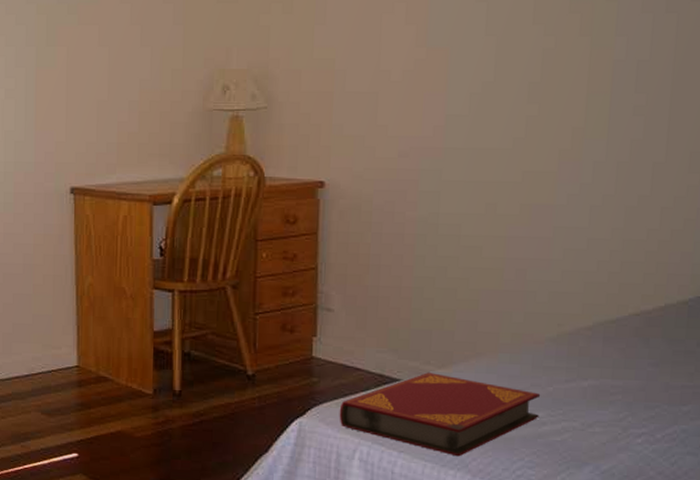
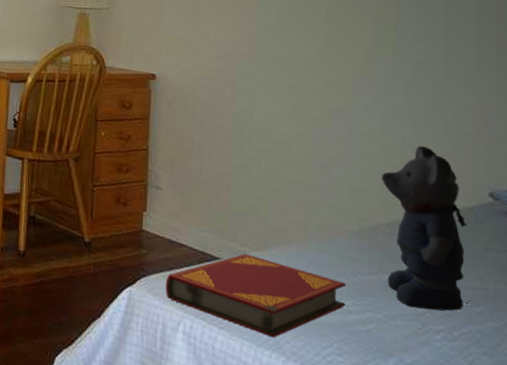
bear: none [586,238,681,414] -> present [382,146,471,311]

